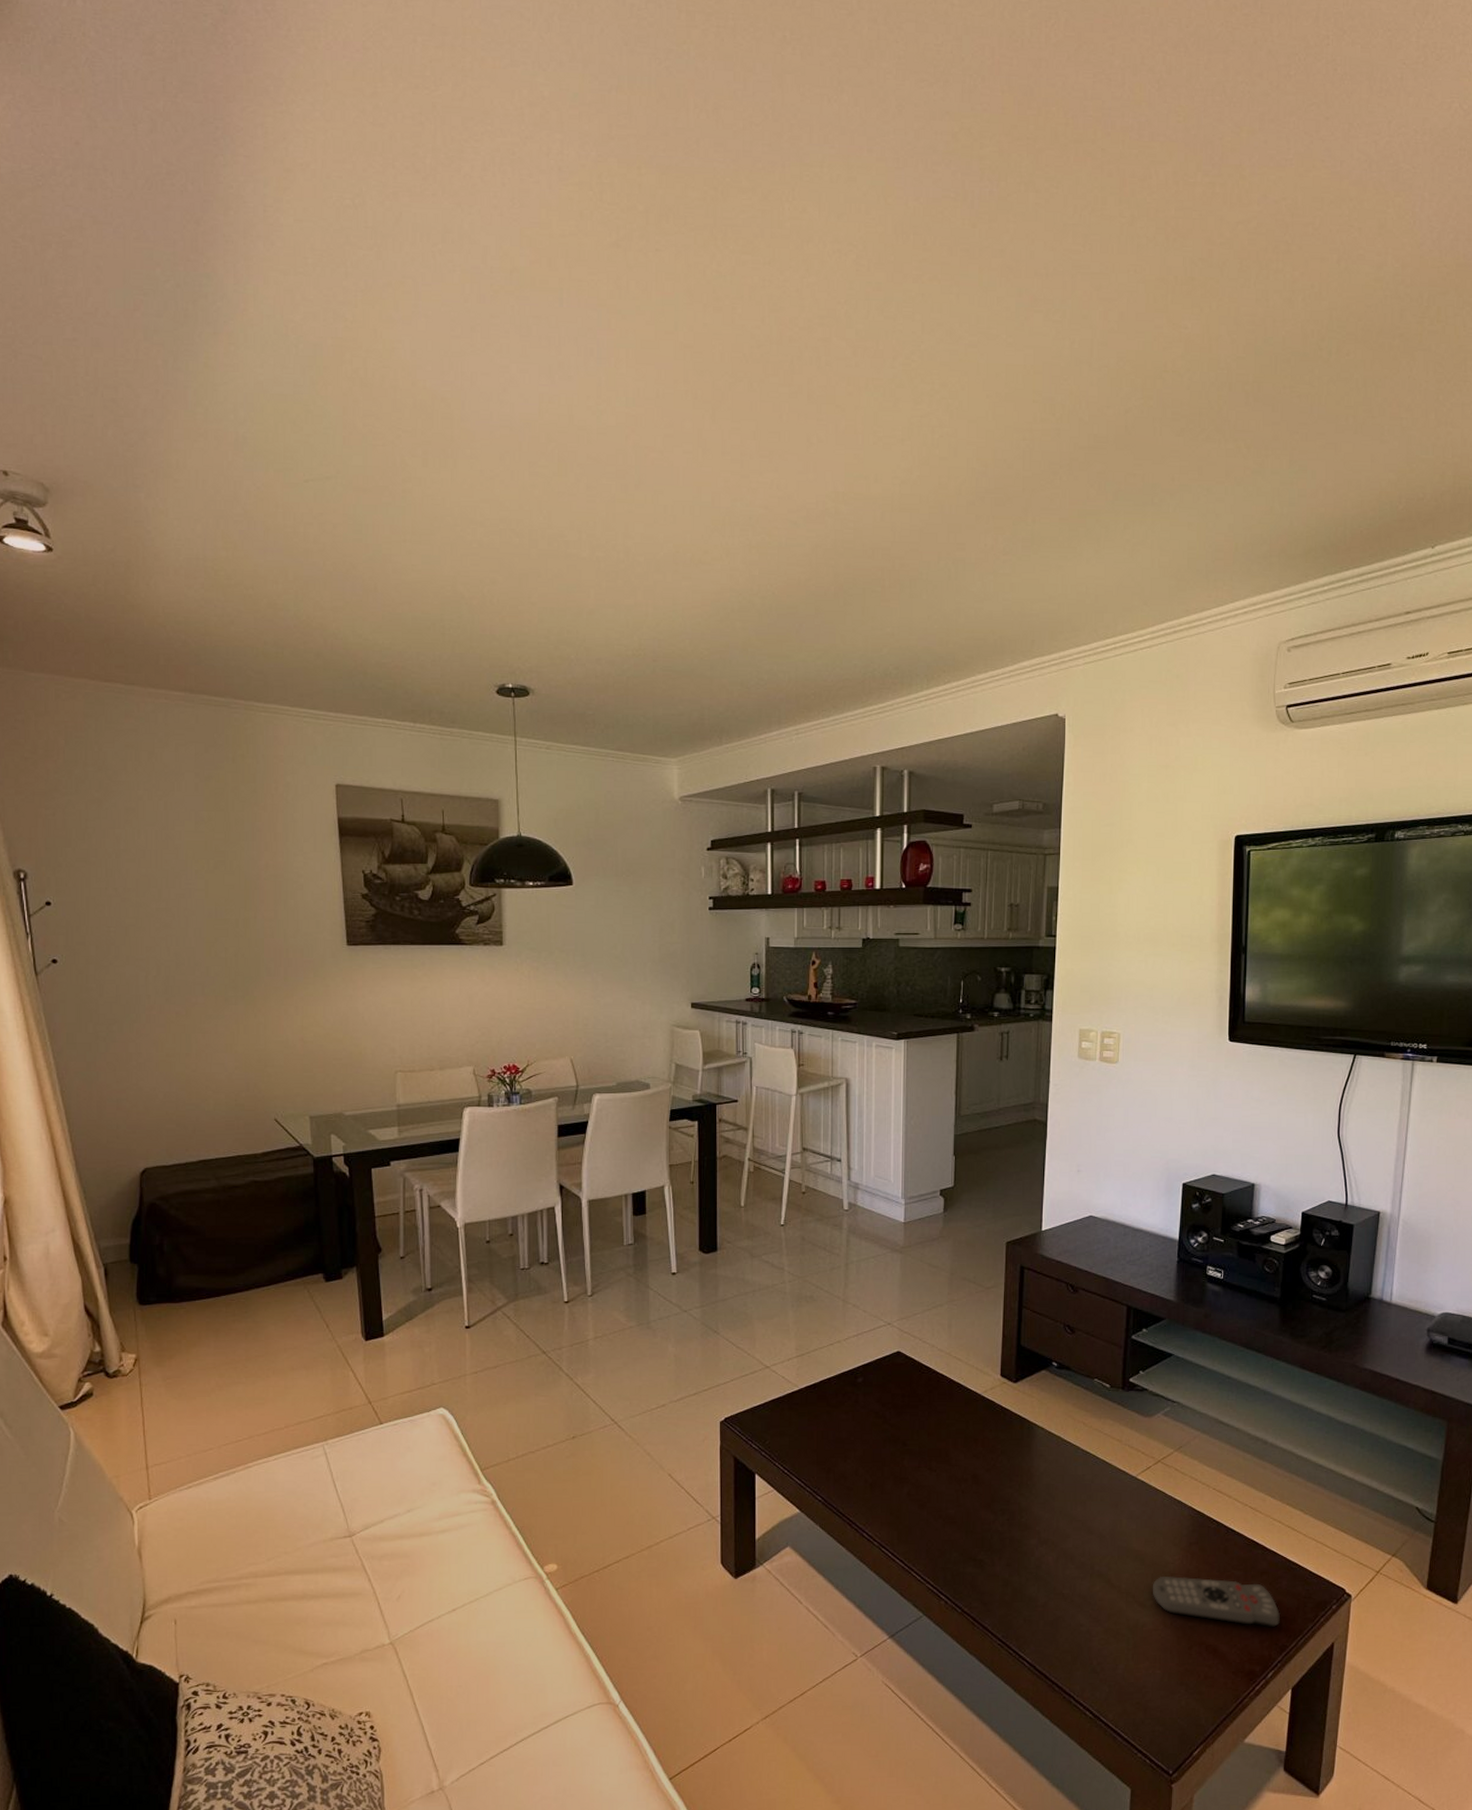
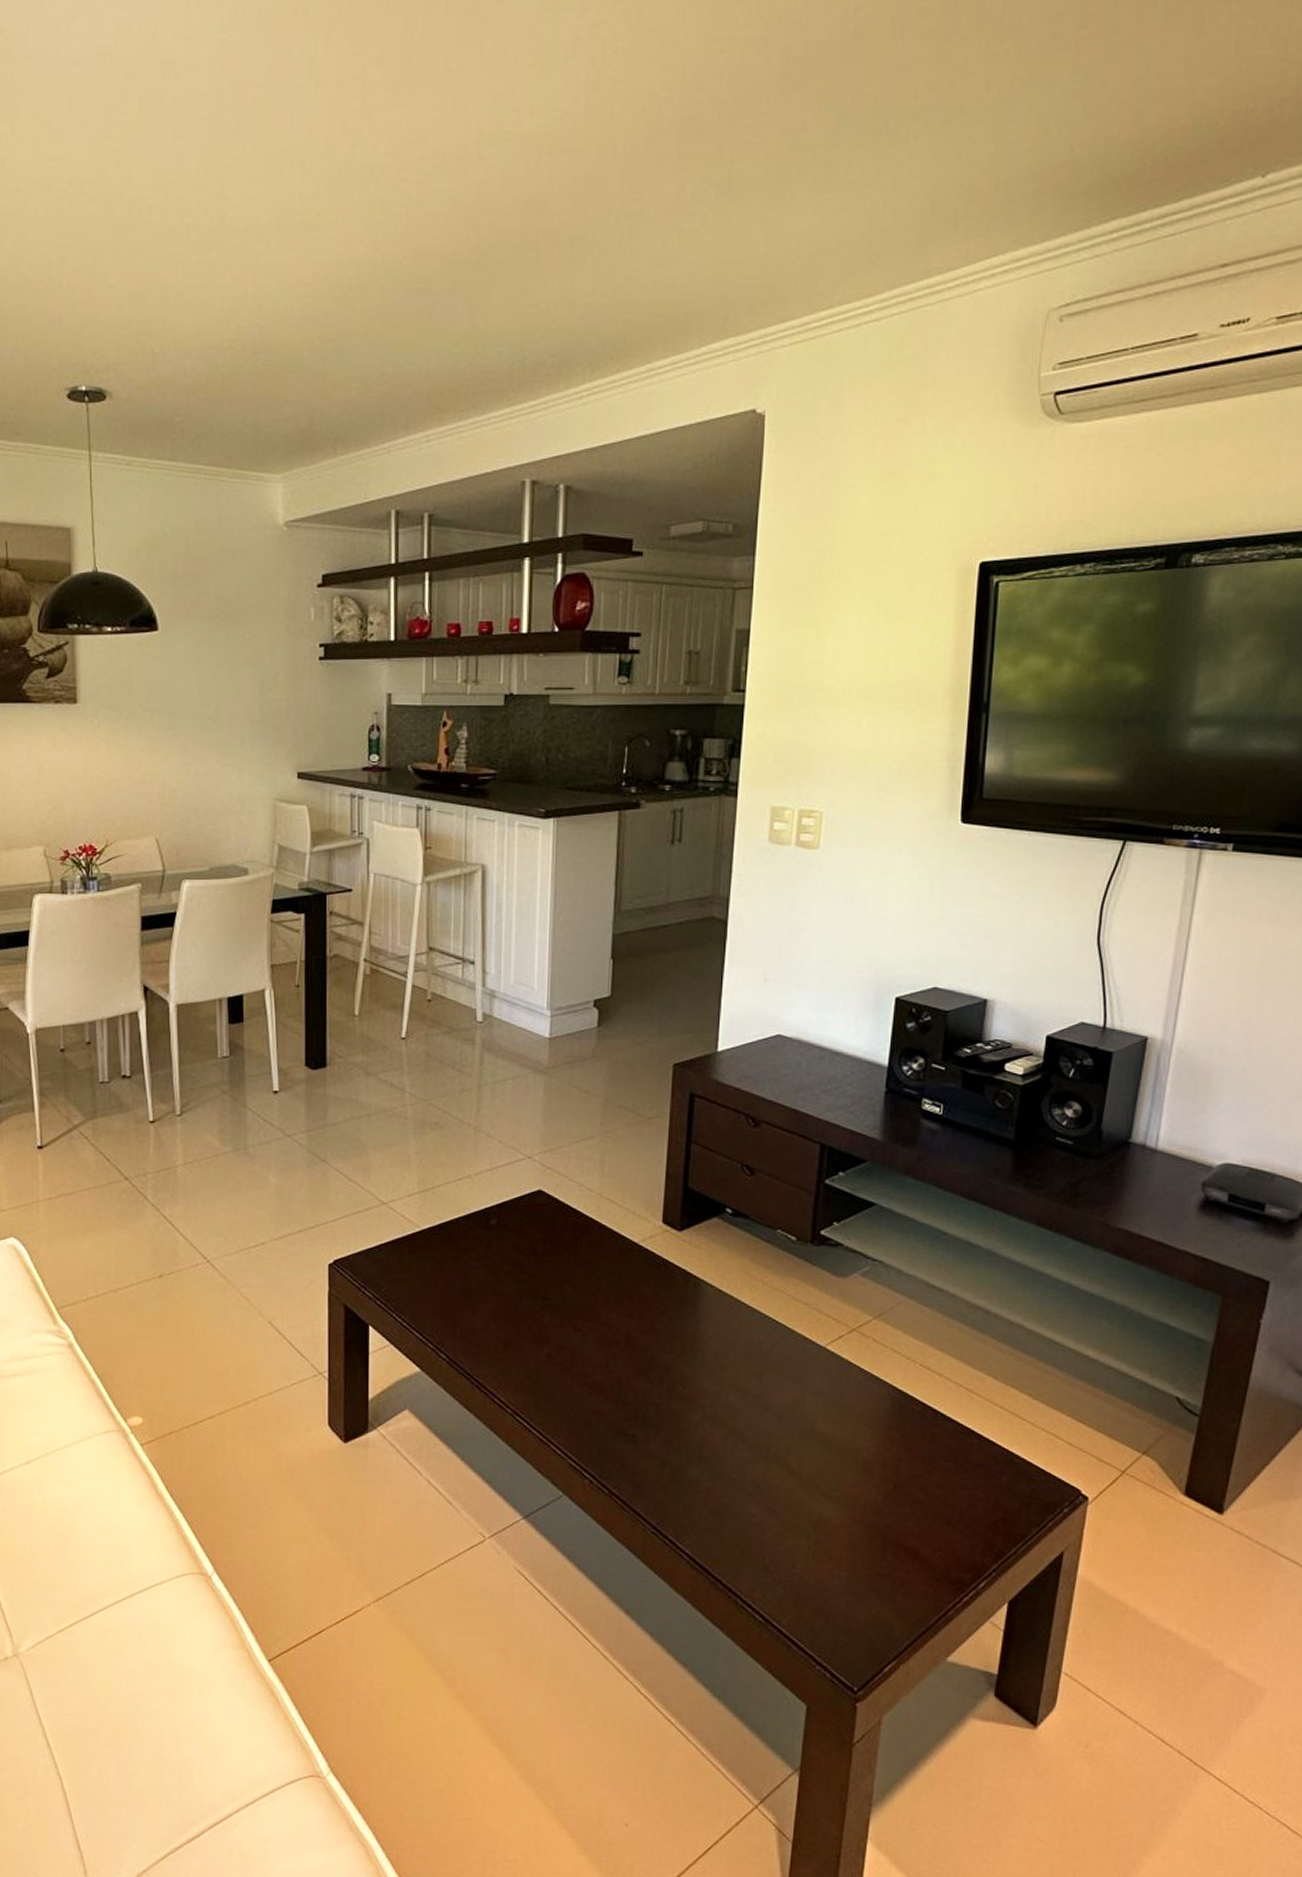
remote control: present [1153,1576,1280,1628] -> none [841,1465,997,1531]

